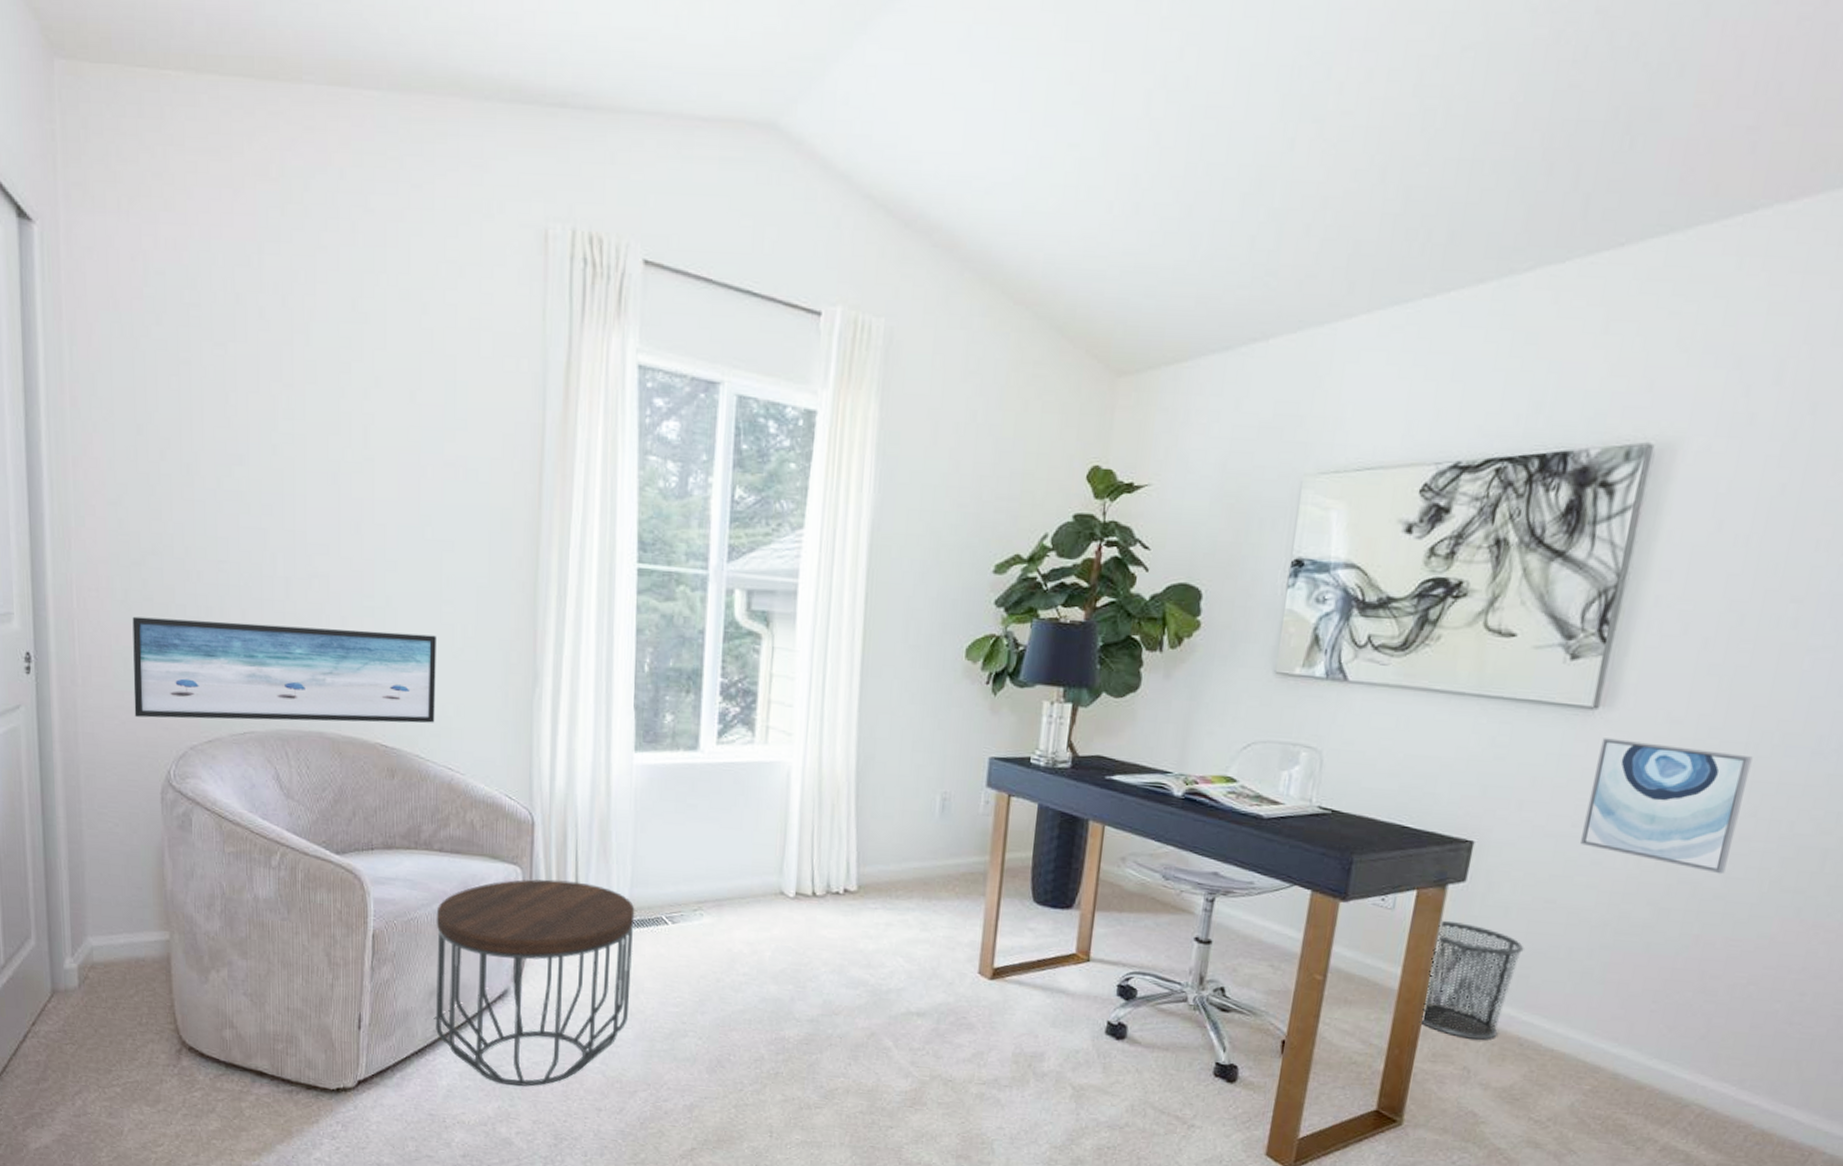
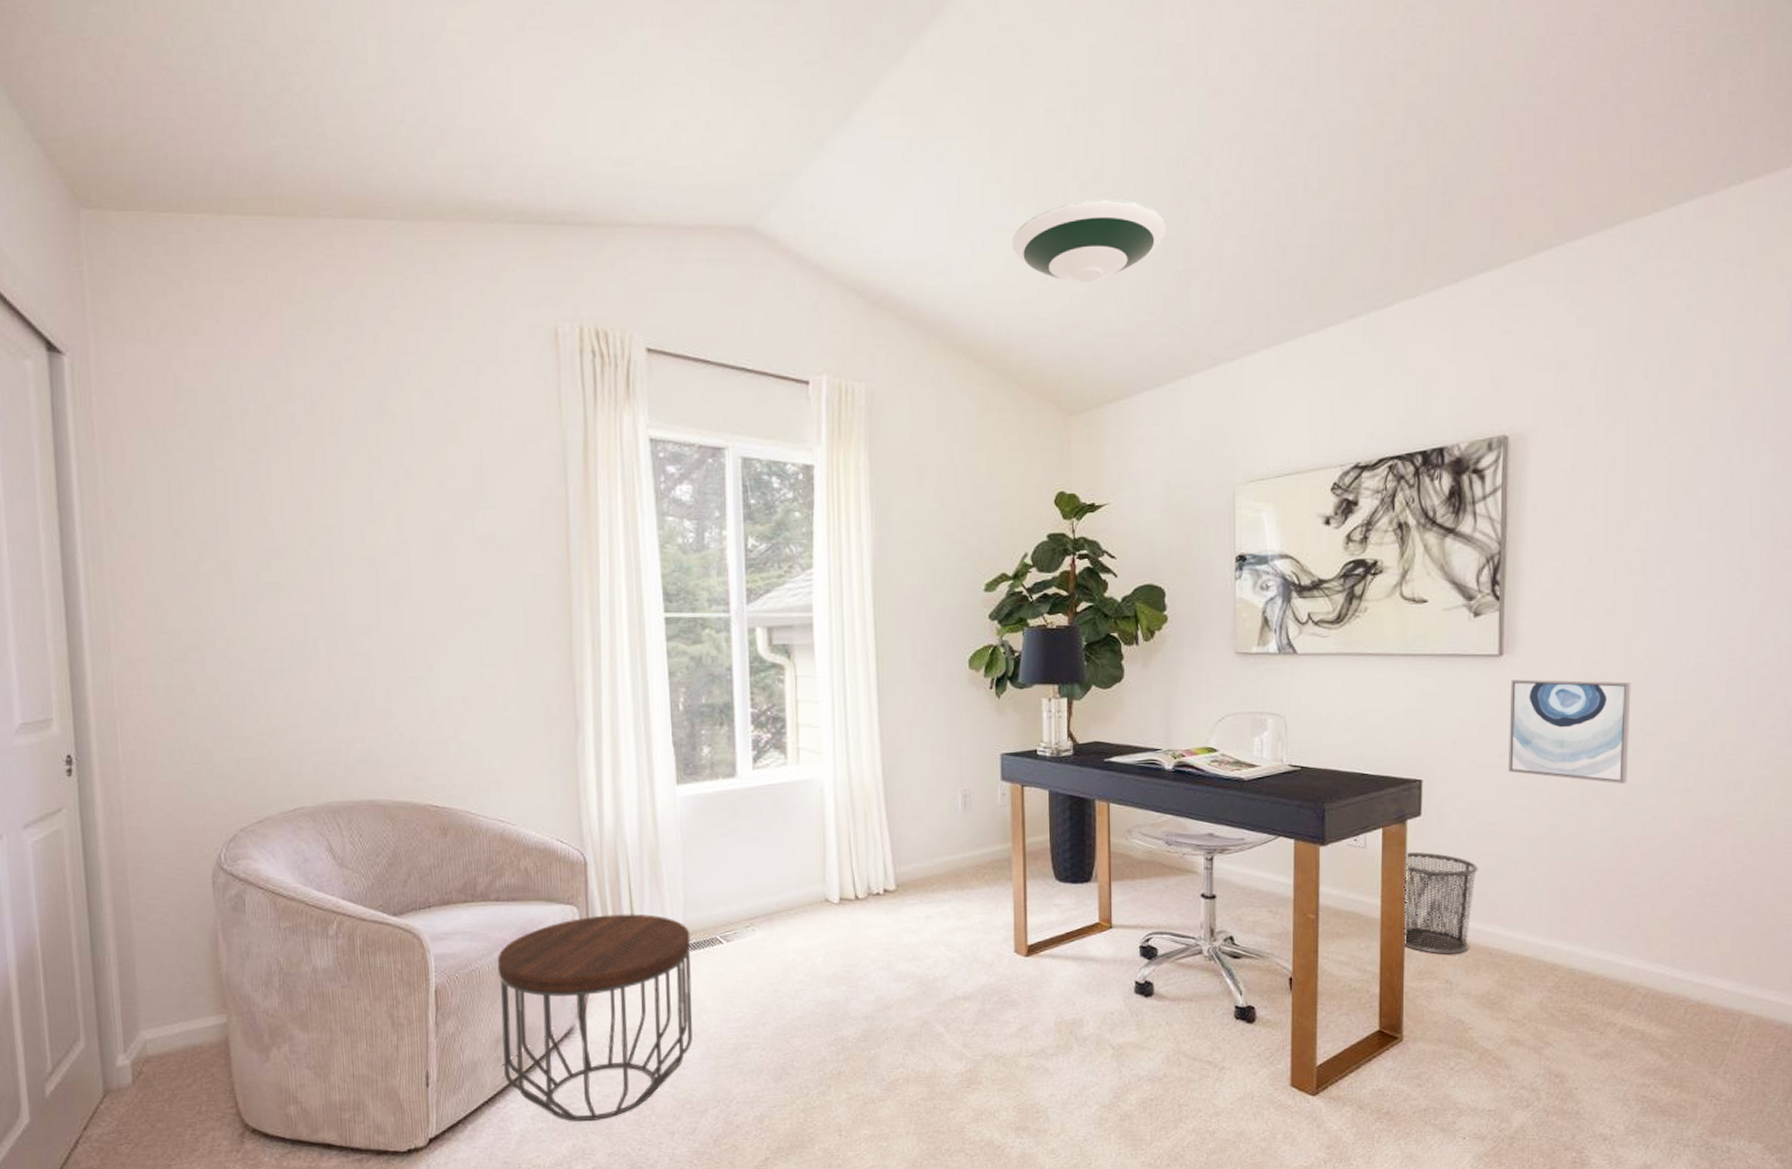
wall art: present [132,616,436,723] -> none [176,697,484,806]
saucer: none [1075,113,1267,217] -> present [1012,199,1167,283]

